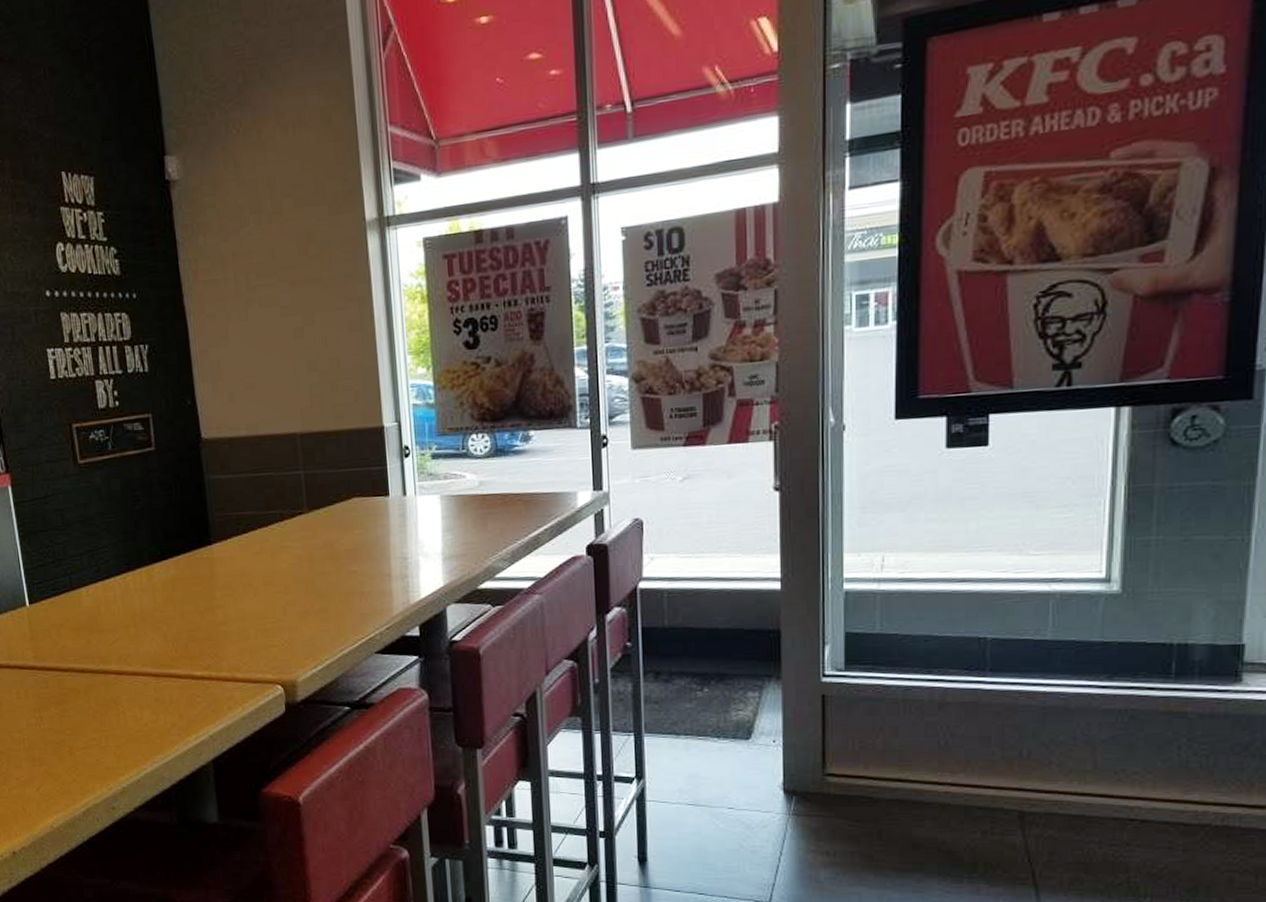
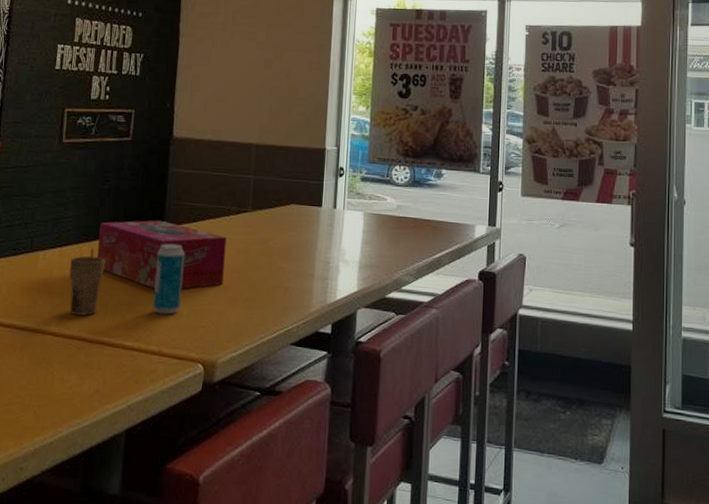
cup: none [116,576,157,650] -> present [69,247,105,316]
tissue box: none [140,536,289,613] -> present [97,220,227,289]
beverage can: none [209,560,245,638] -> present [152,243,184,315]

